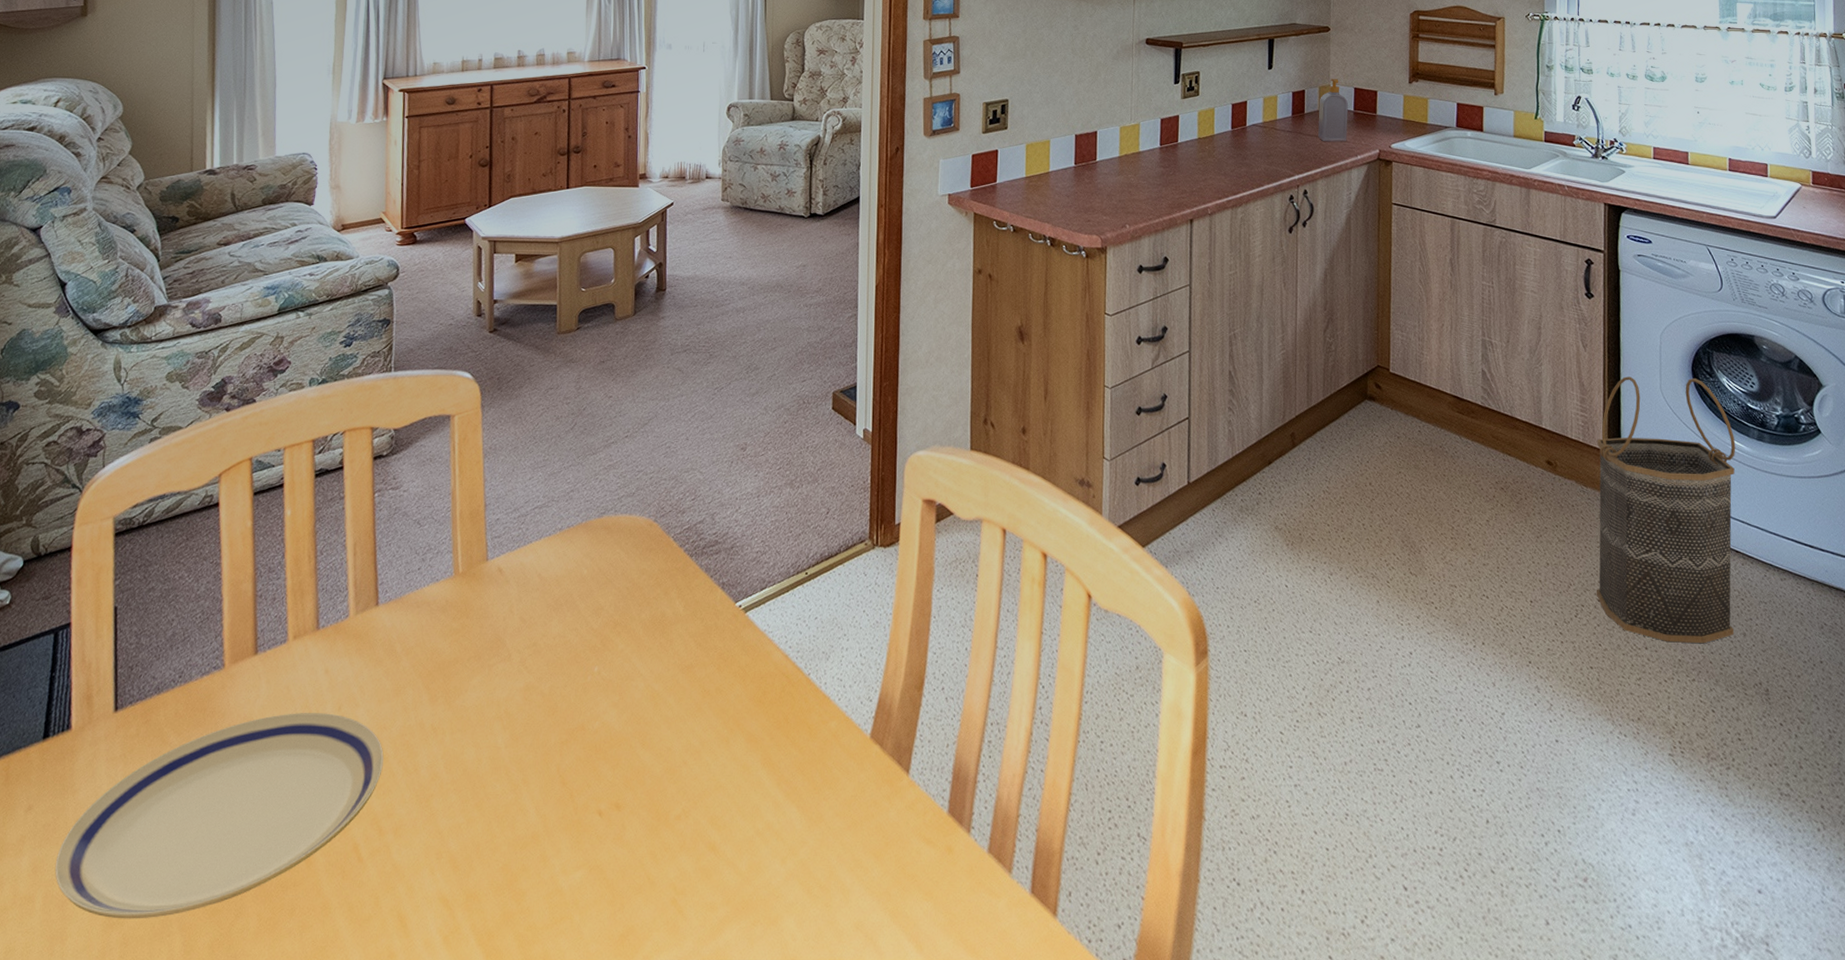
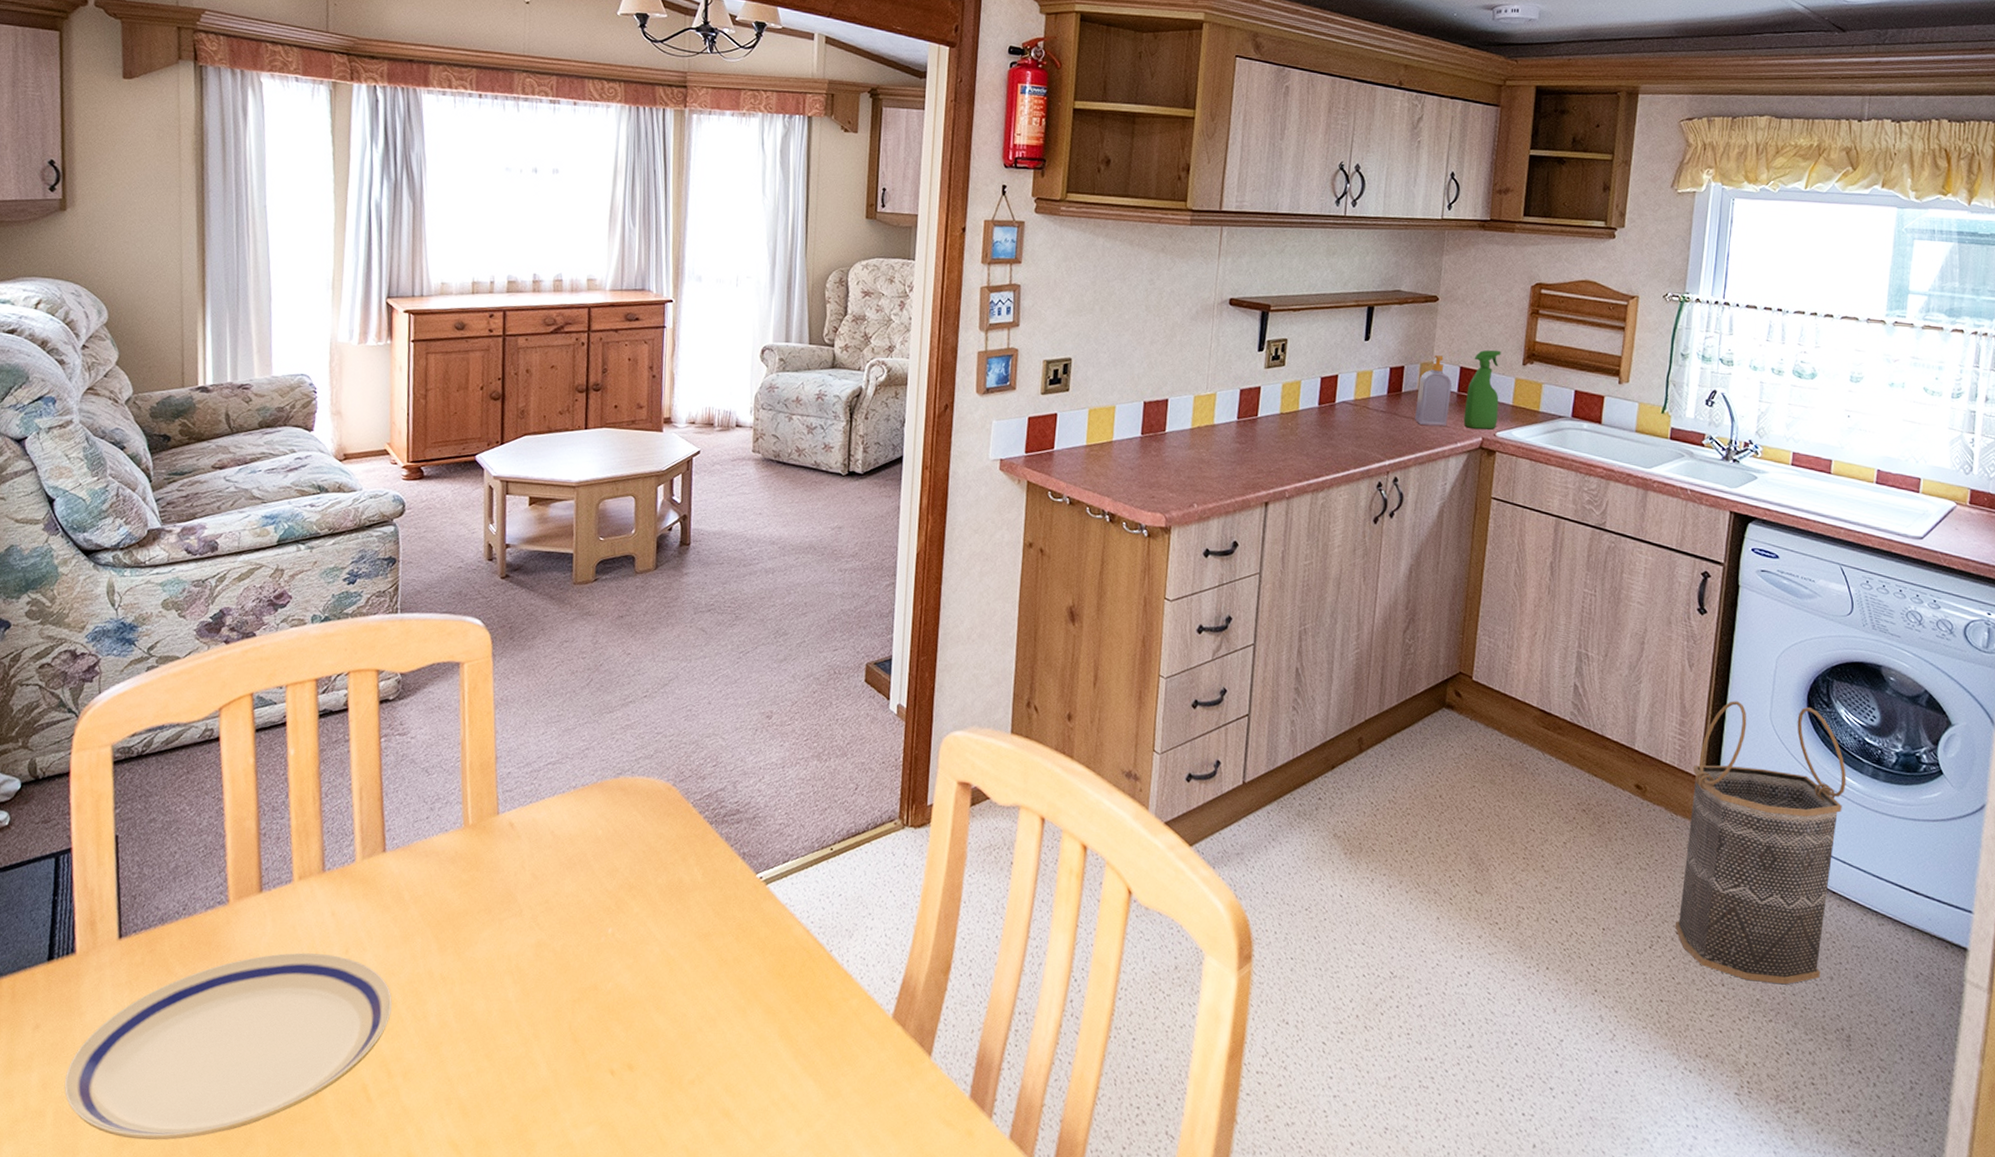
spray bottle: none [1361,71,1391,143] -> present [1463,350,1501,431]

